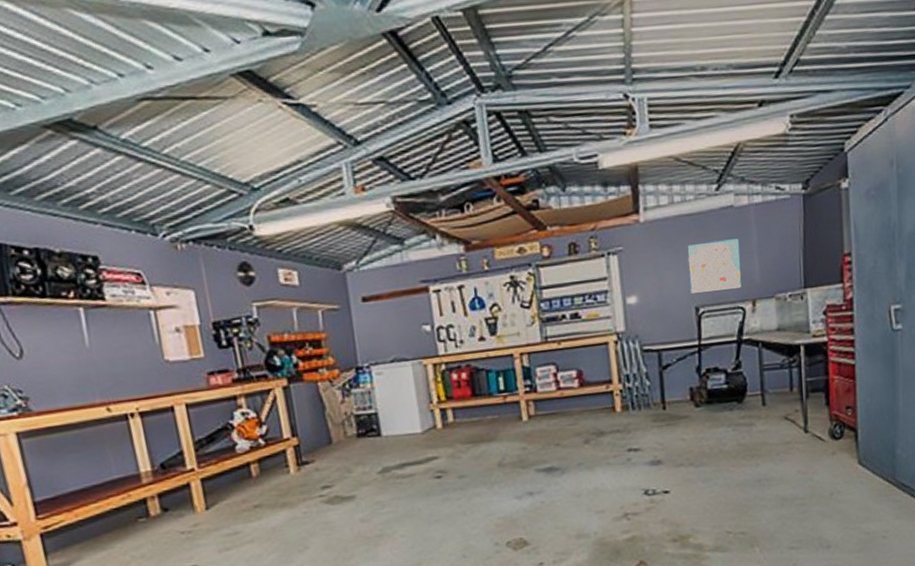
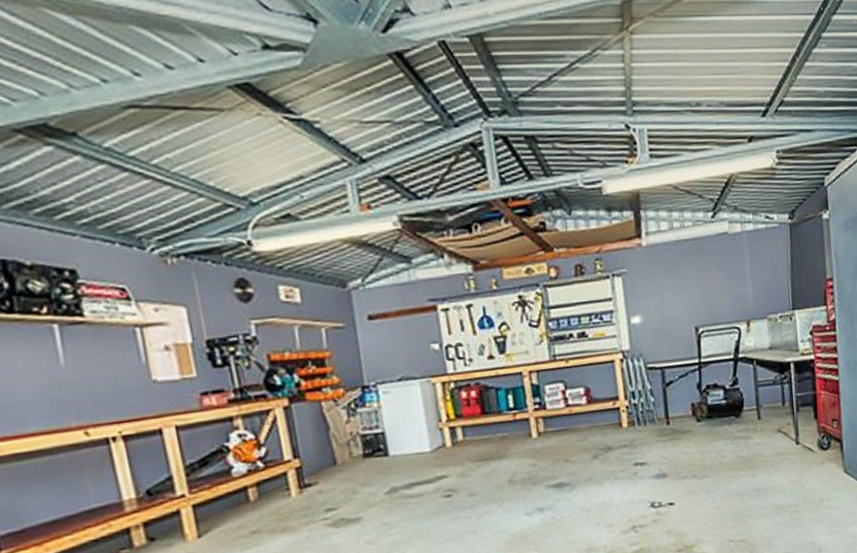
wall art: present [687,238,743,295] -> none [686,263,738,315]

